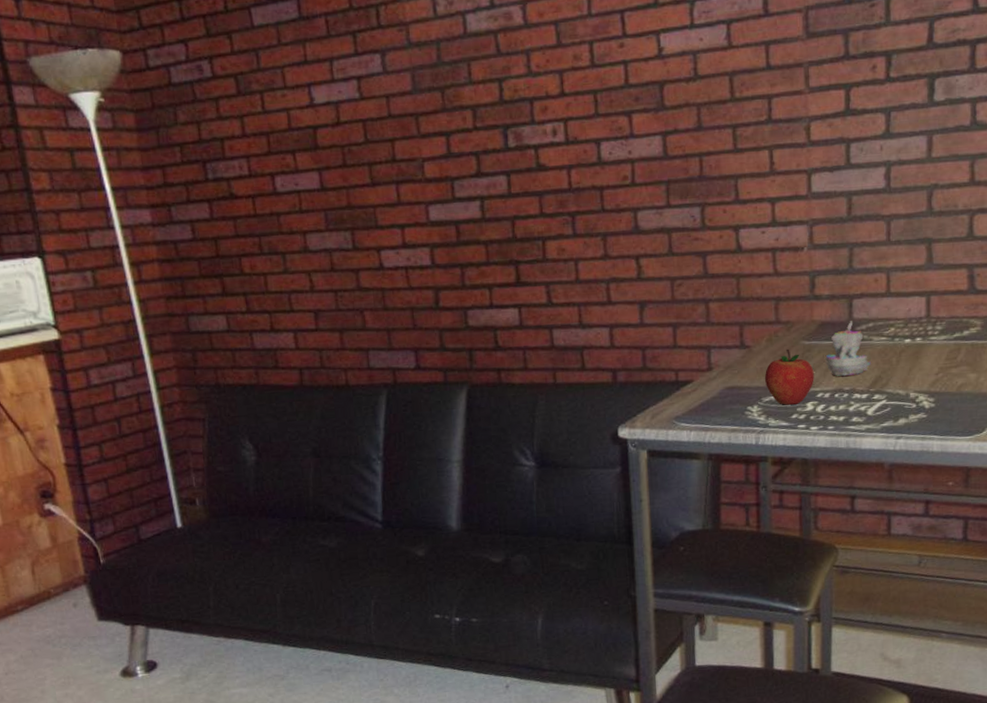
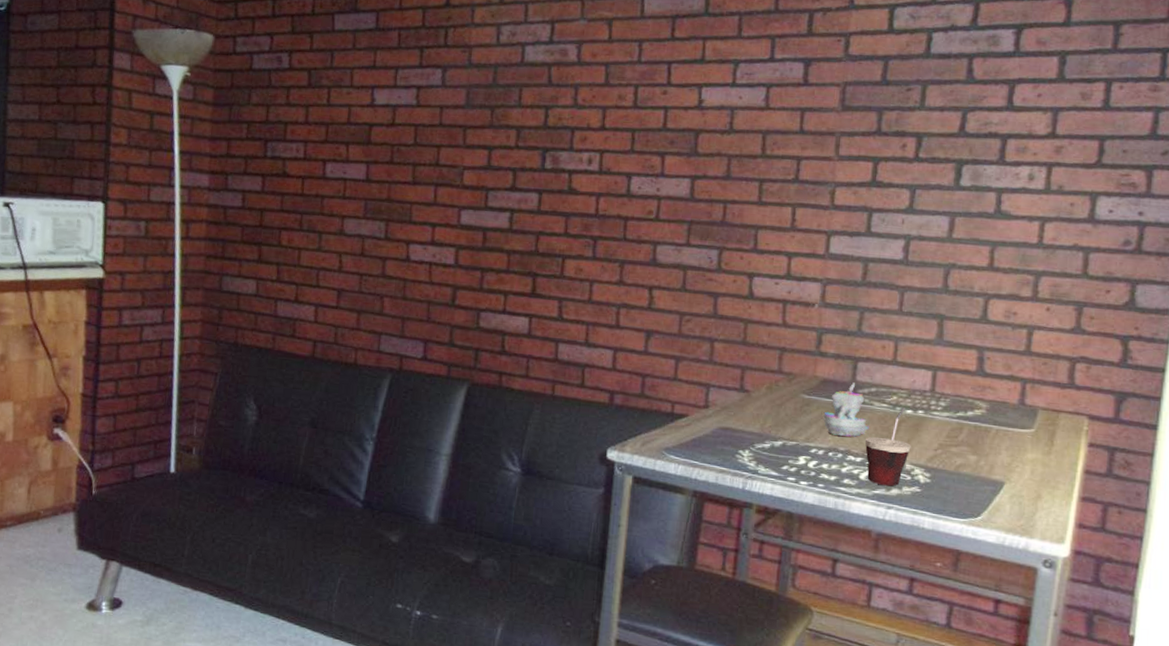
apple: present [764,349,814,405] -> none [759,400,810,456]
cup: none [868,338,913,418] -> present [864,407,911,487]

